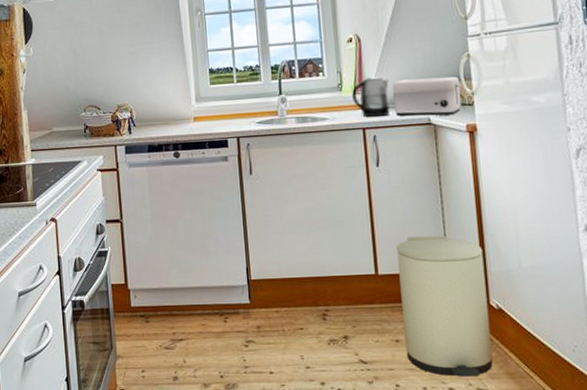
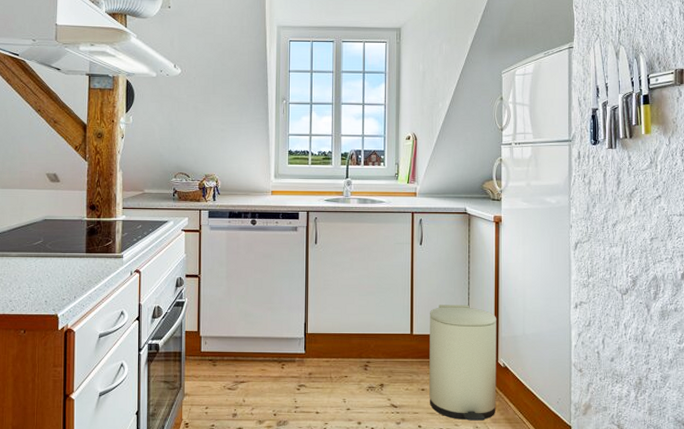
kettle: present [352,77,390,117] -> none [406,171,436,203]
toaster: present [392,76,462,117] -> none [438,174,493,208]

